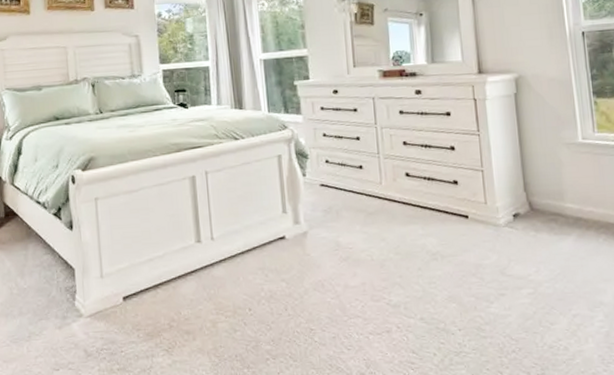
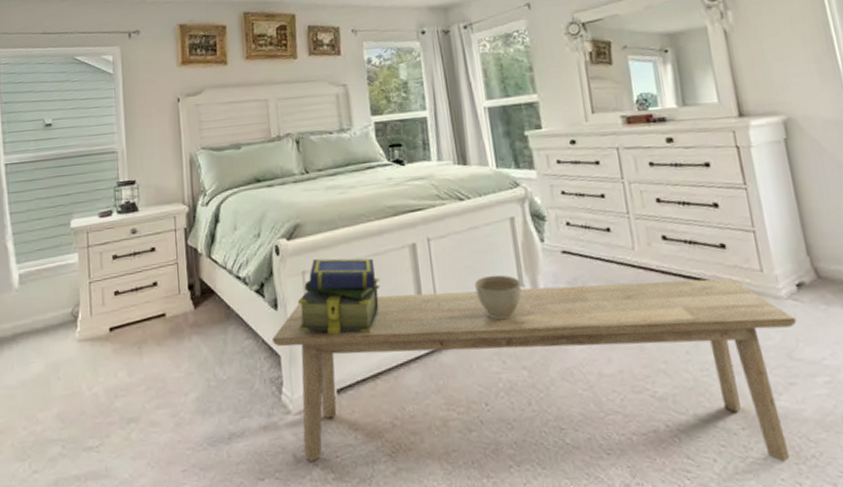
bench: none [67,209,511,356] -> present [271,278,797,463]
stack of books: none [90,187,164,252] -> present [297,258,381,335]
planter bowl: none [245,203,285,241] -> present [475,274,522,320]

